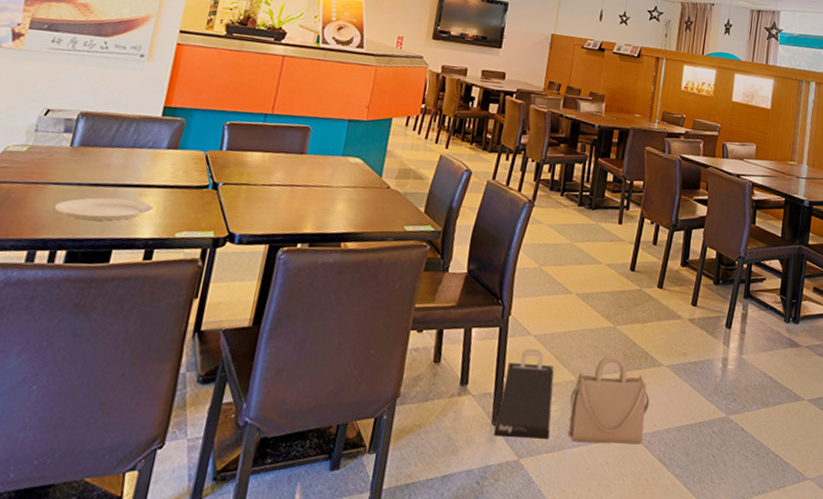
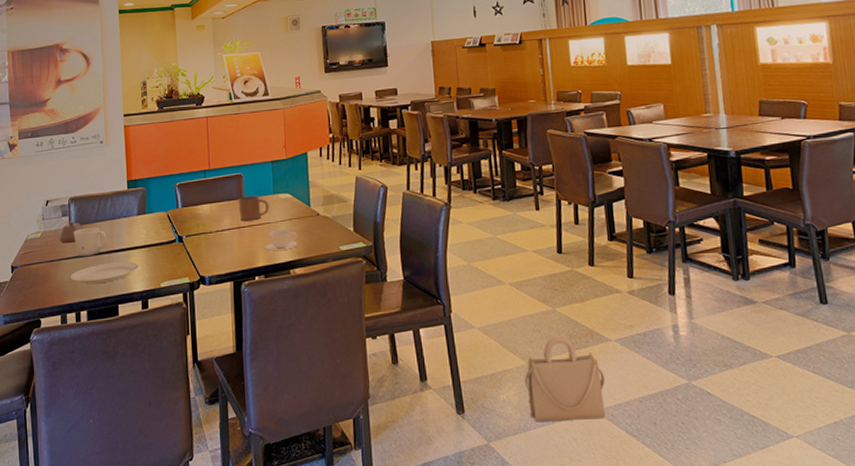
sugar bowl: none [52,139,90,167] -> present [59,221,84,244]
mug: none [71,151,119,186] -> present [74,227,107,256]
mug: none [295,152,335,181] -> present [238,195,269,222]
teacup: none [317,195,359,220] -> present [264,229,298,251]
shopping bag: present [494,349,555,439] -> none [459,340,513,424]

